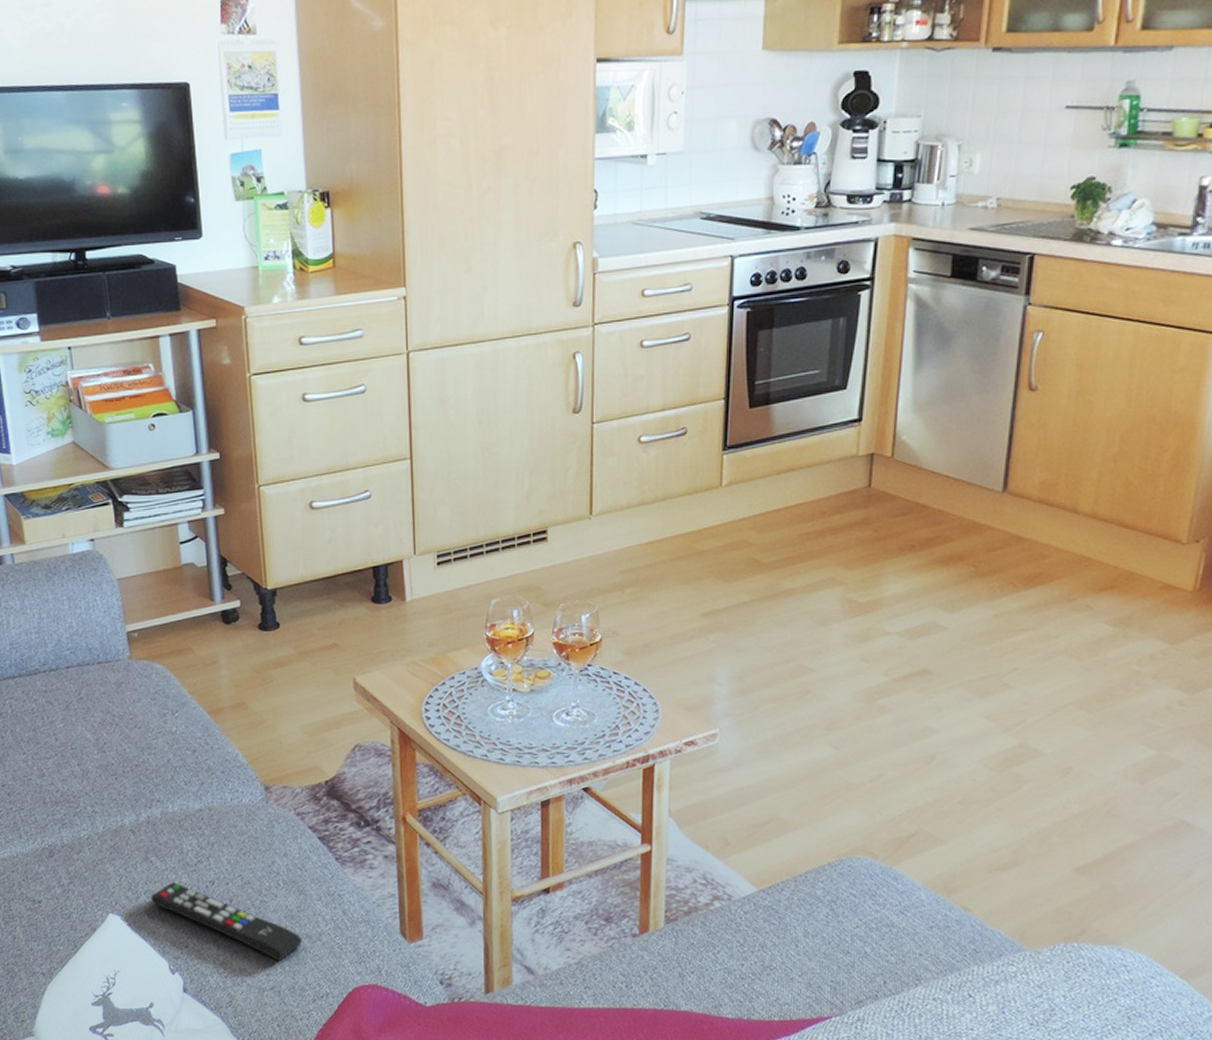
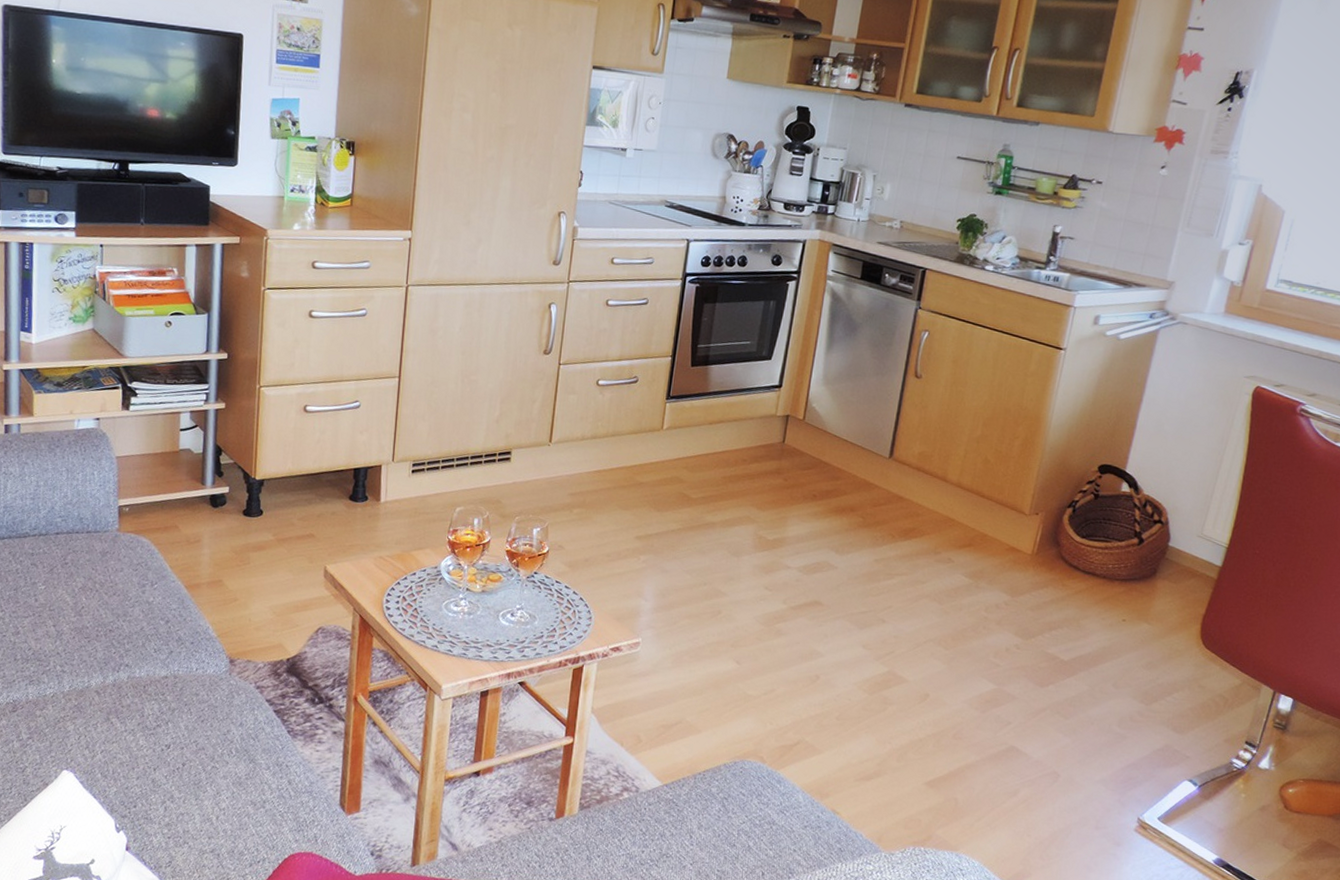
remote control: present [151,882,303,962] -> none [106,743,247,826]

